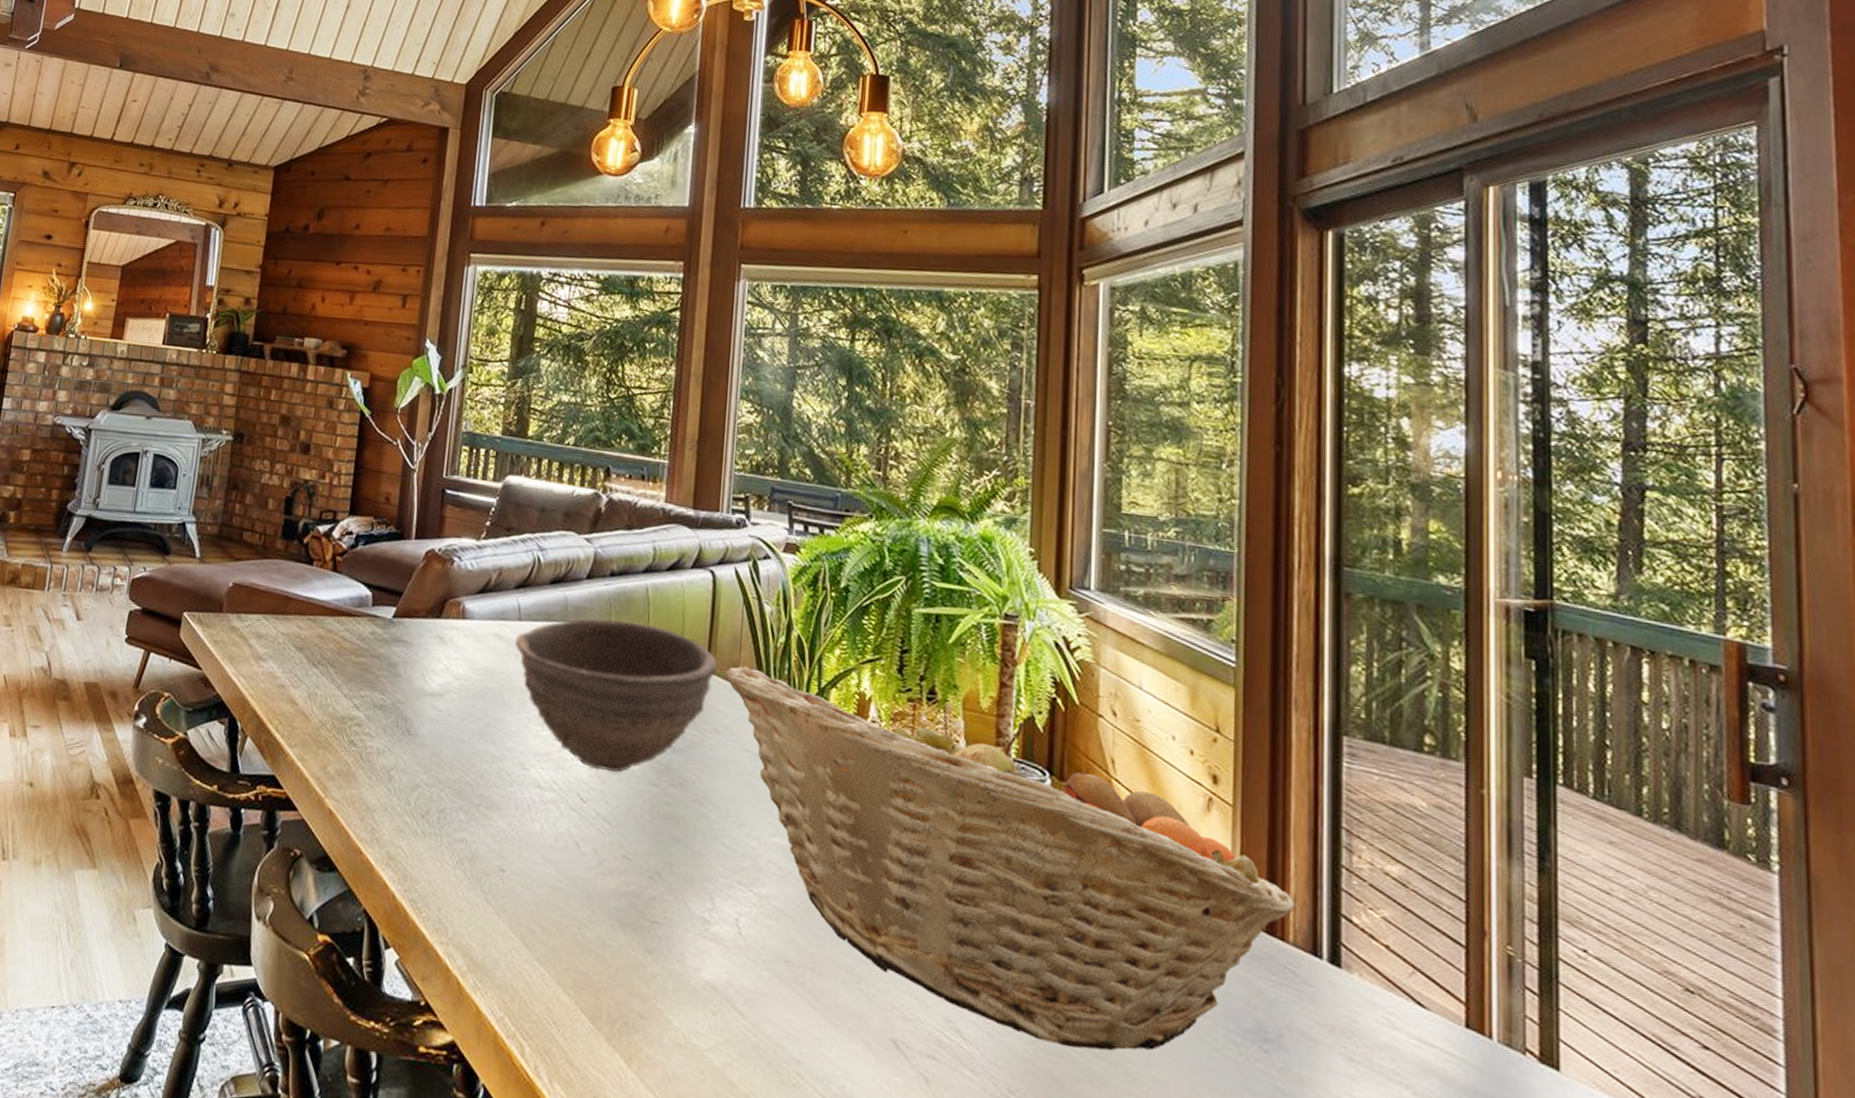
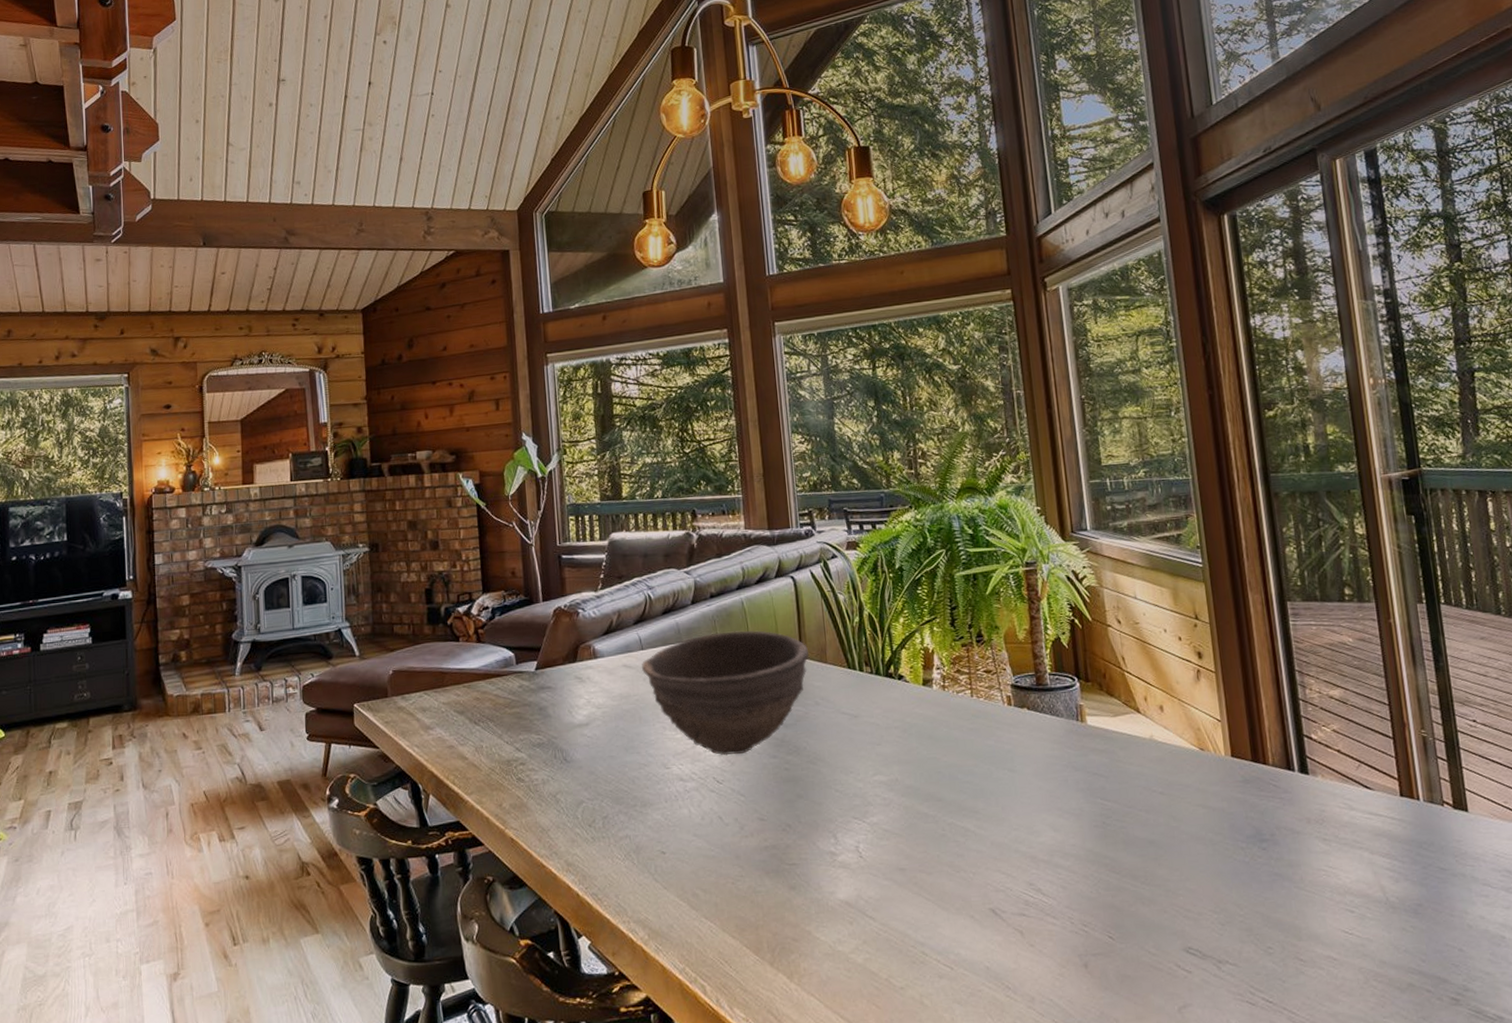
fruit basket: present [723,665,1296,1051] -> none [814,644,1271,882]

